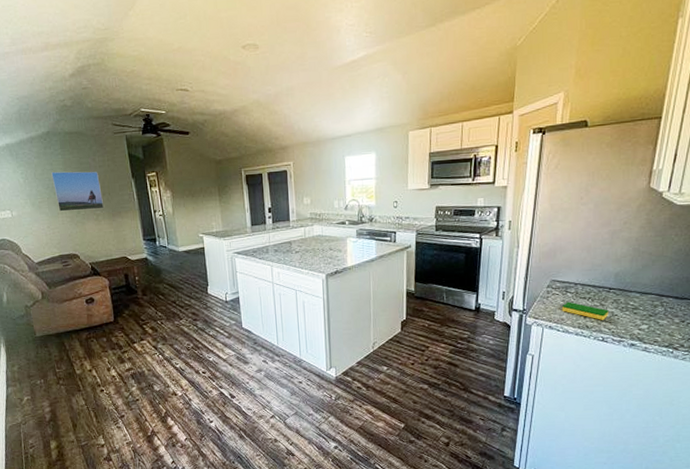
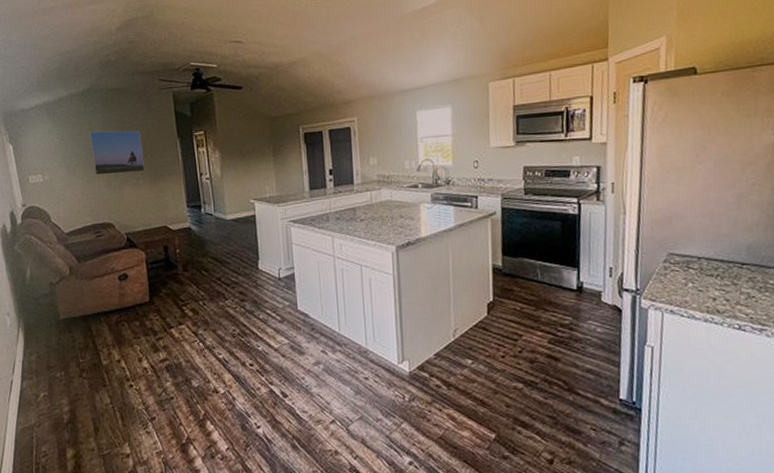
dish sponge: present [561,301,608,320] -> none [684,280,744,303]

